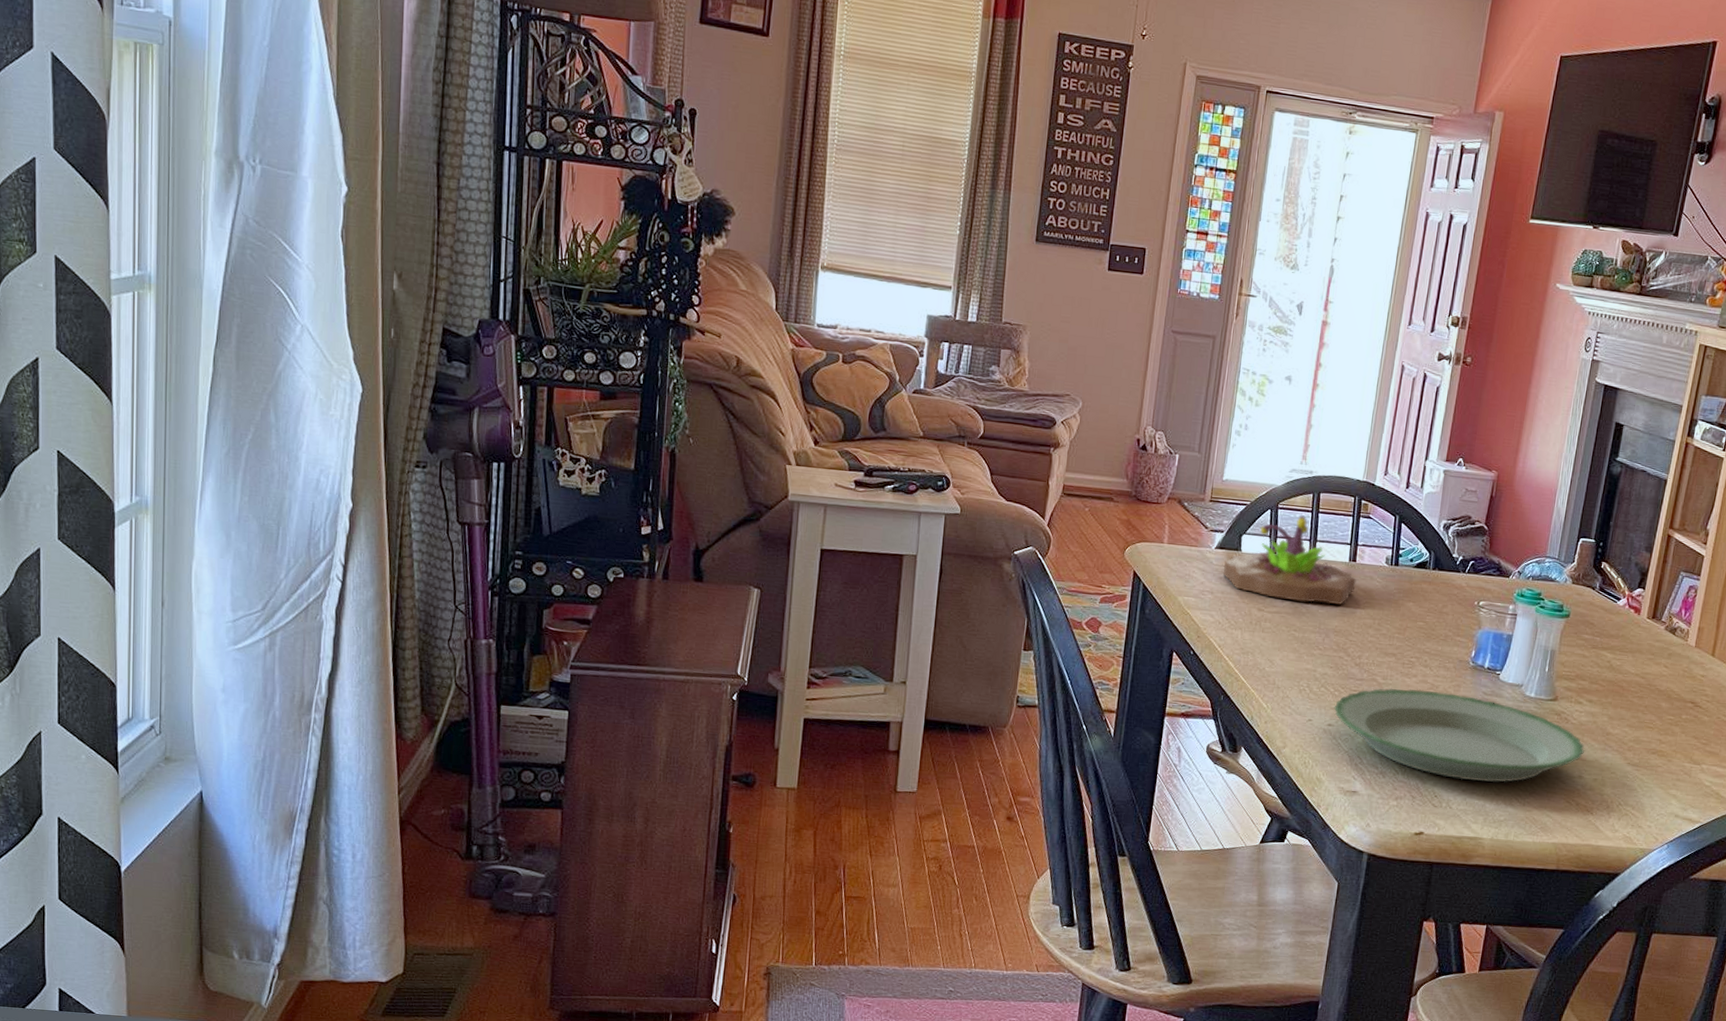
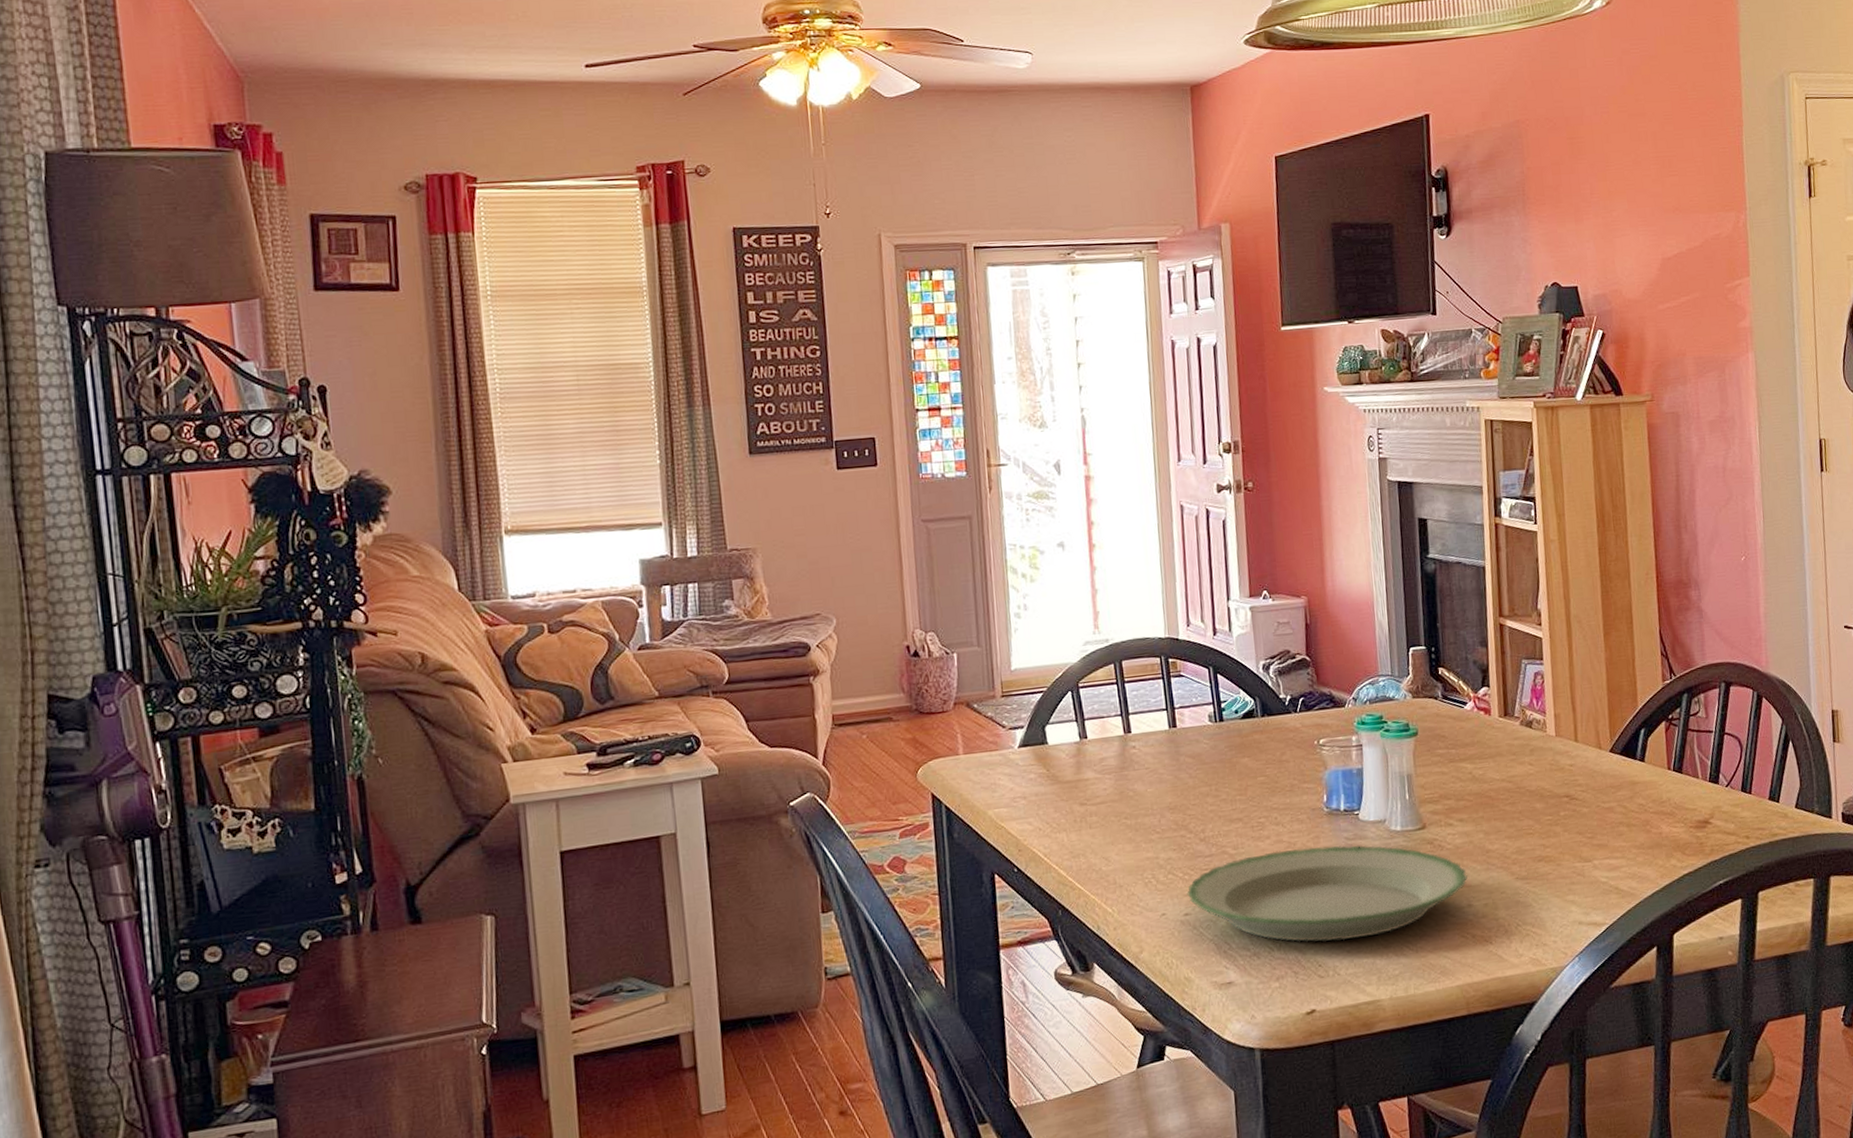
succulent planter: present [1222,515,1357,605] -> none [1031,689,1182,788]

